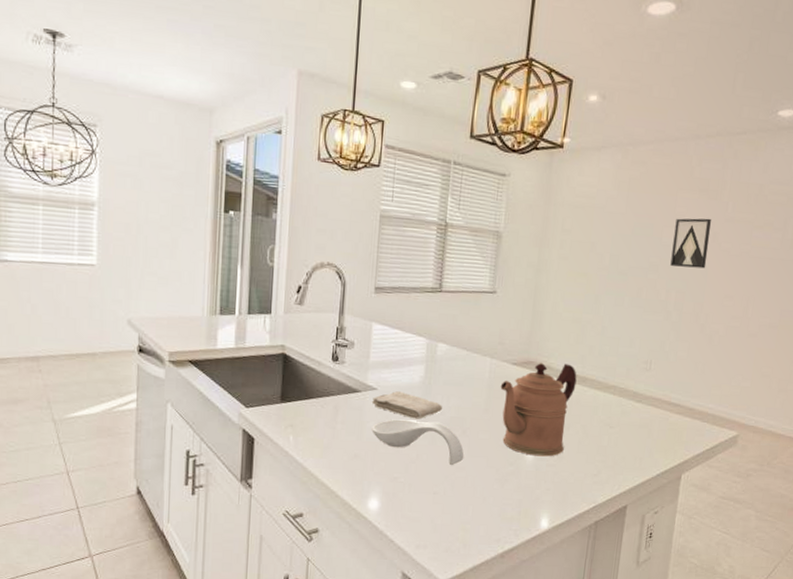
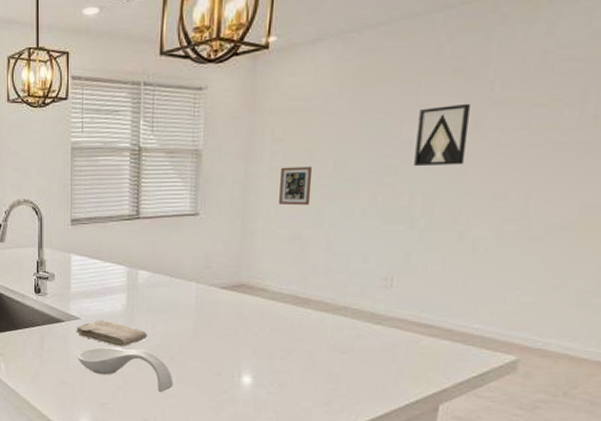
coffeepot: present [500,362,577,457] -> none [209,284,298,384]
picture frame: none [565,256,594,292] -> present [279,166,313,206]

